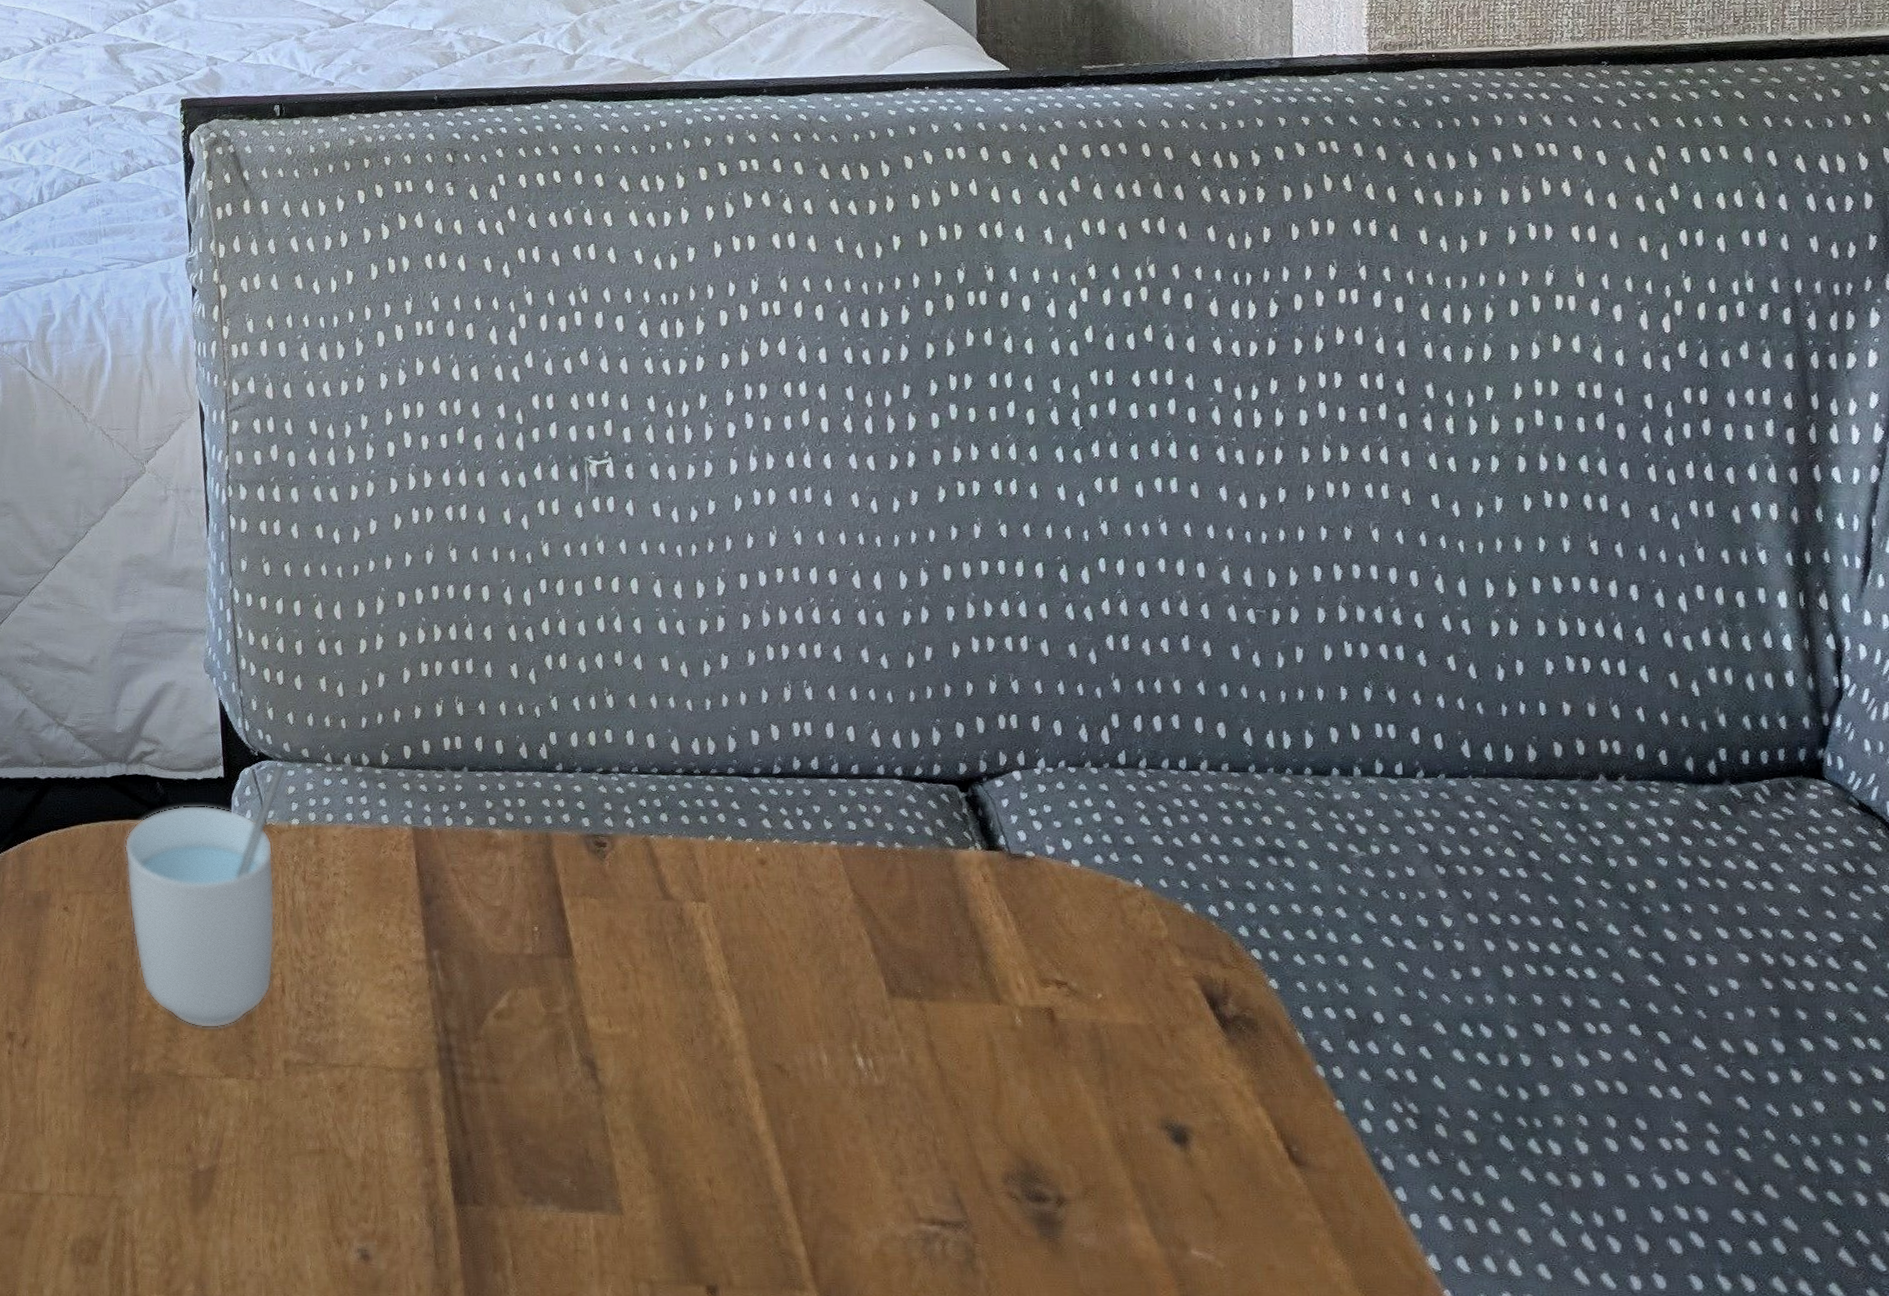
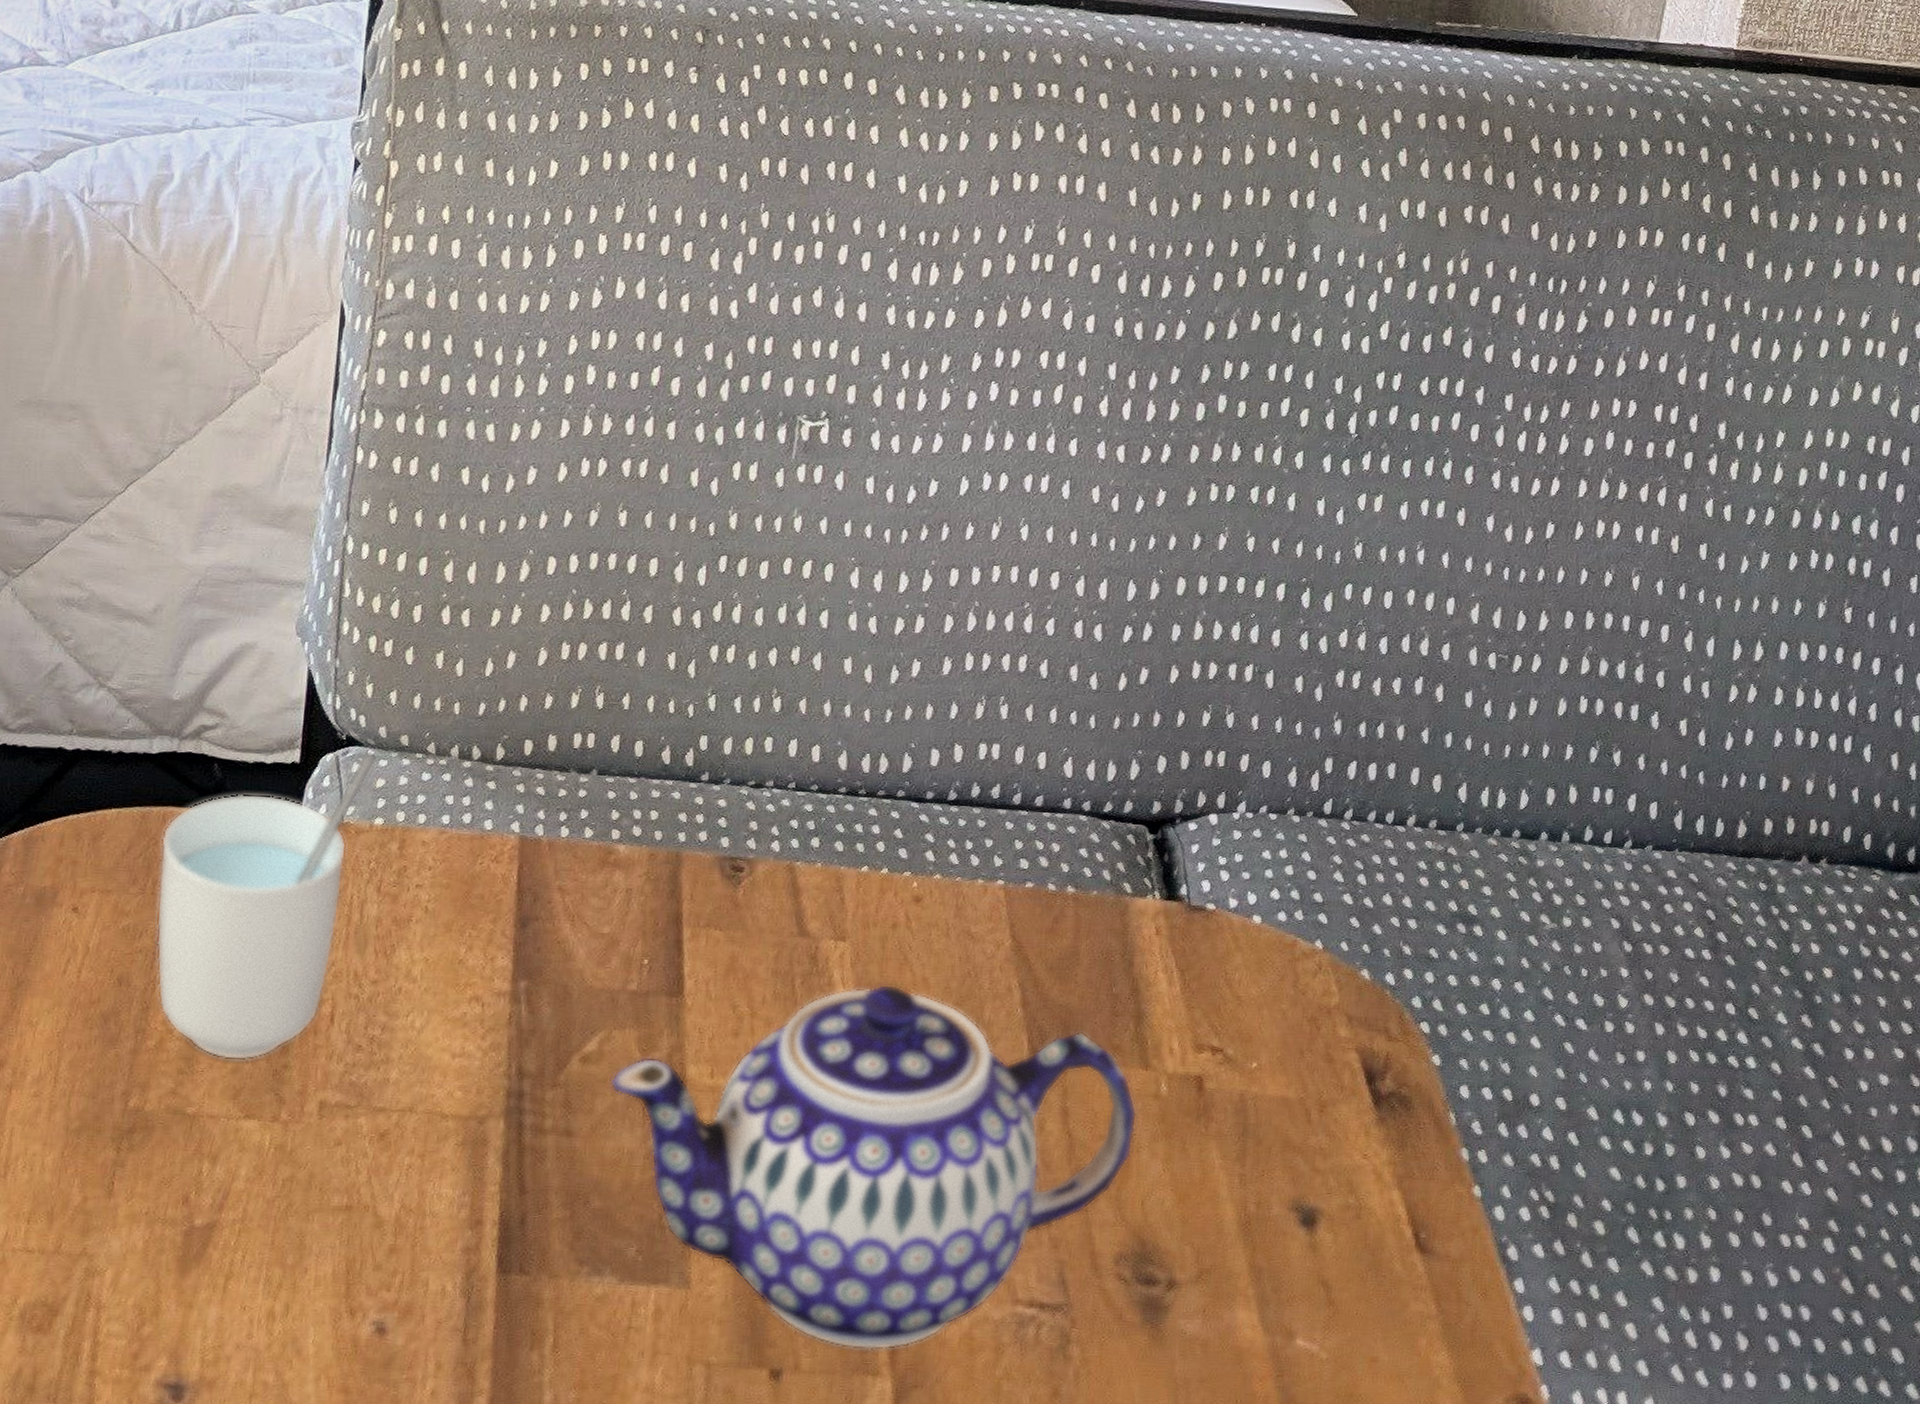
teapot: none [523,938,1000,1267] -> present [610,984,1138,1350]

